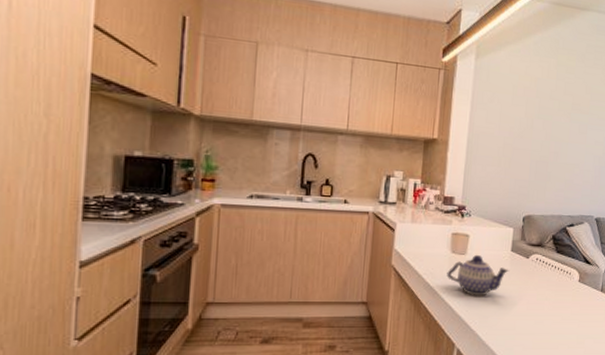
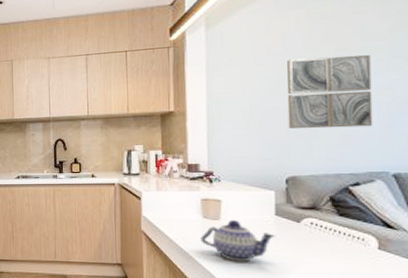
wall art: none [531,105,594,176] -> present [286,55,373,129]

